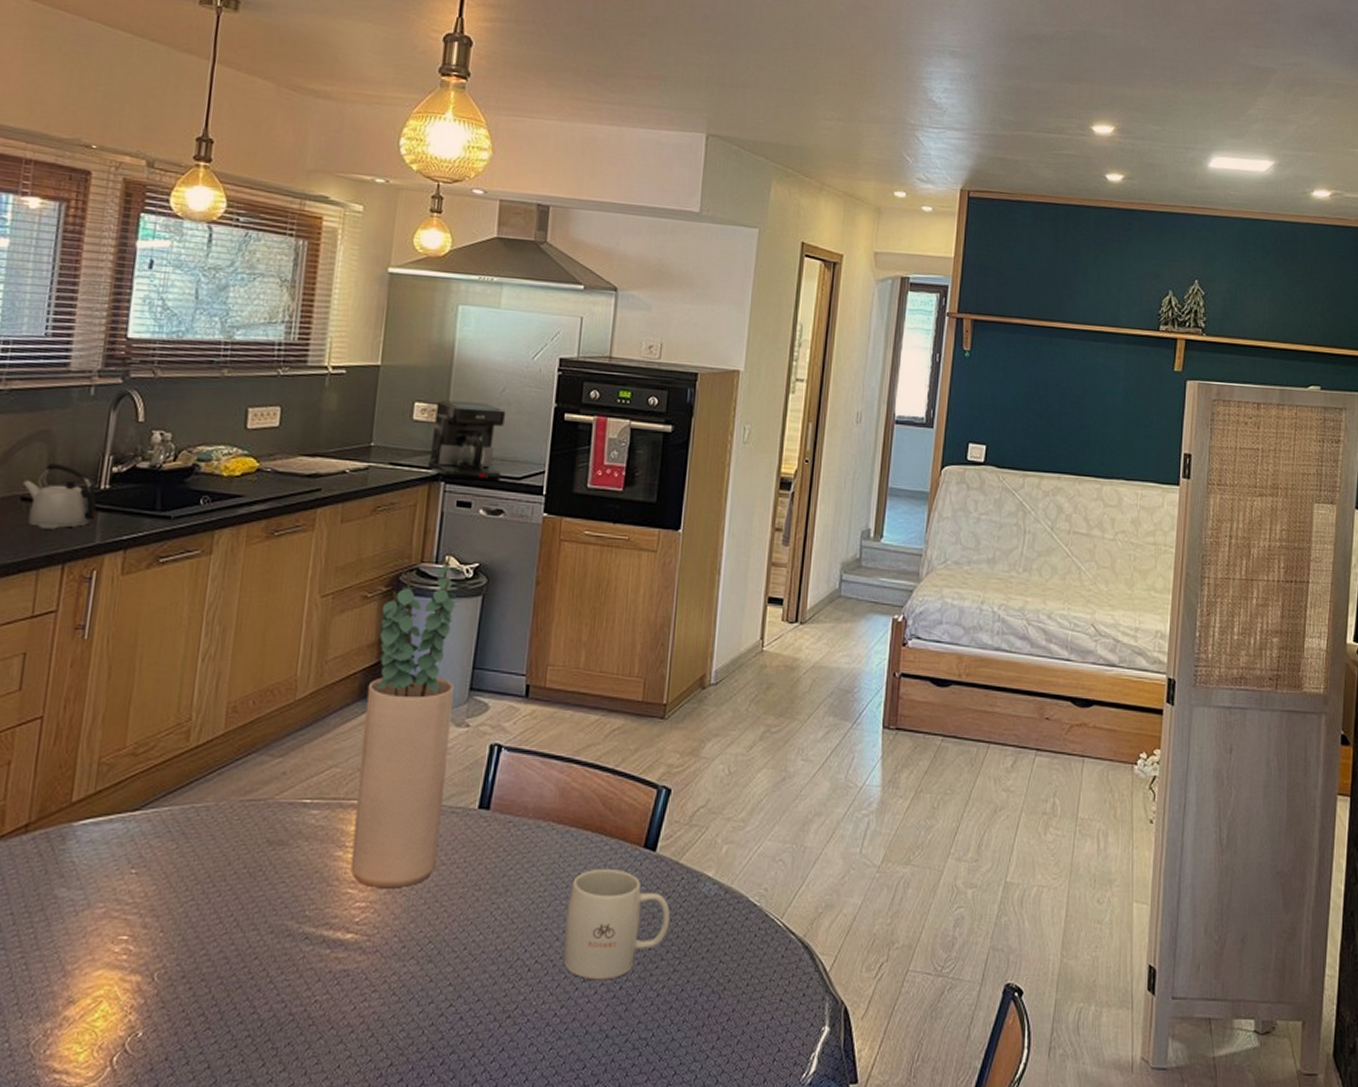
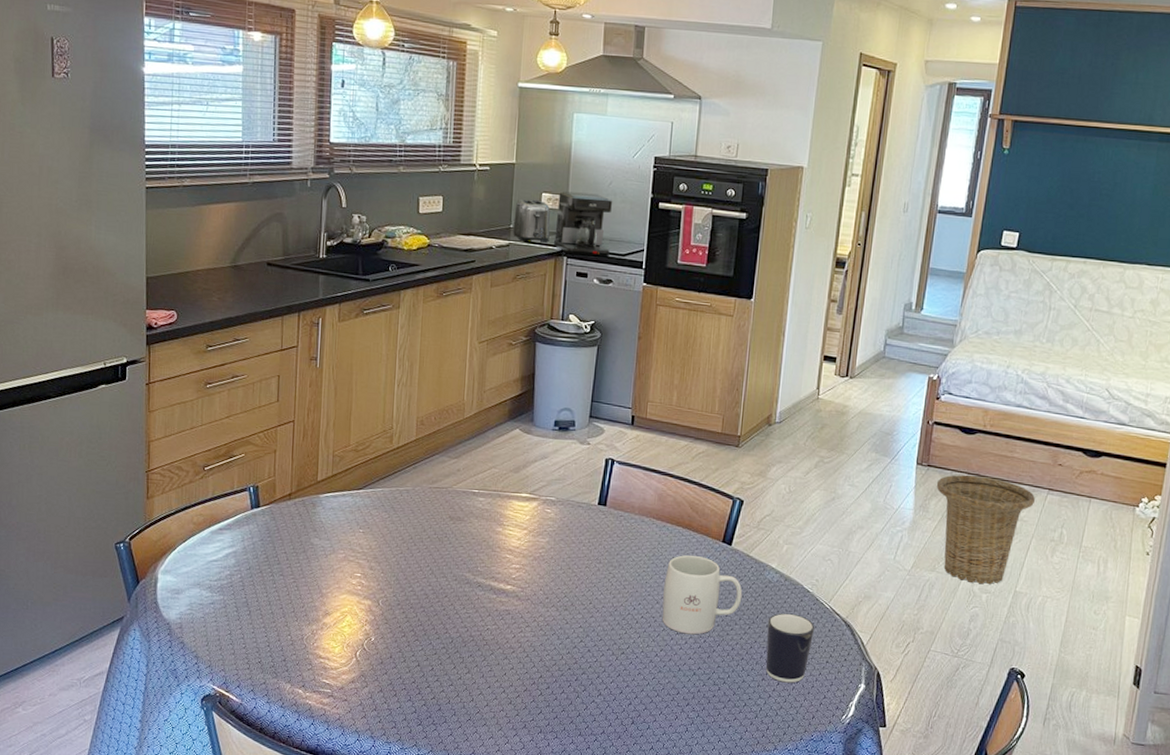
kettle: present [22,462,97,529] -> none [267,237,319,287]
vase: present [350,549,458,889] -> none [507,310,579,557]
toaster: none [374,409,425,465] -> present [513,198,551,243]
mug: none [701,937,765,1036] -> present [765,613,815,683]
basket: none [907,737,1023,877] -> present [936,474,1036,584]

